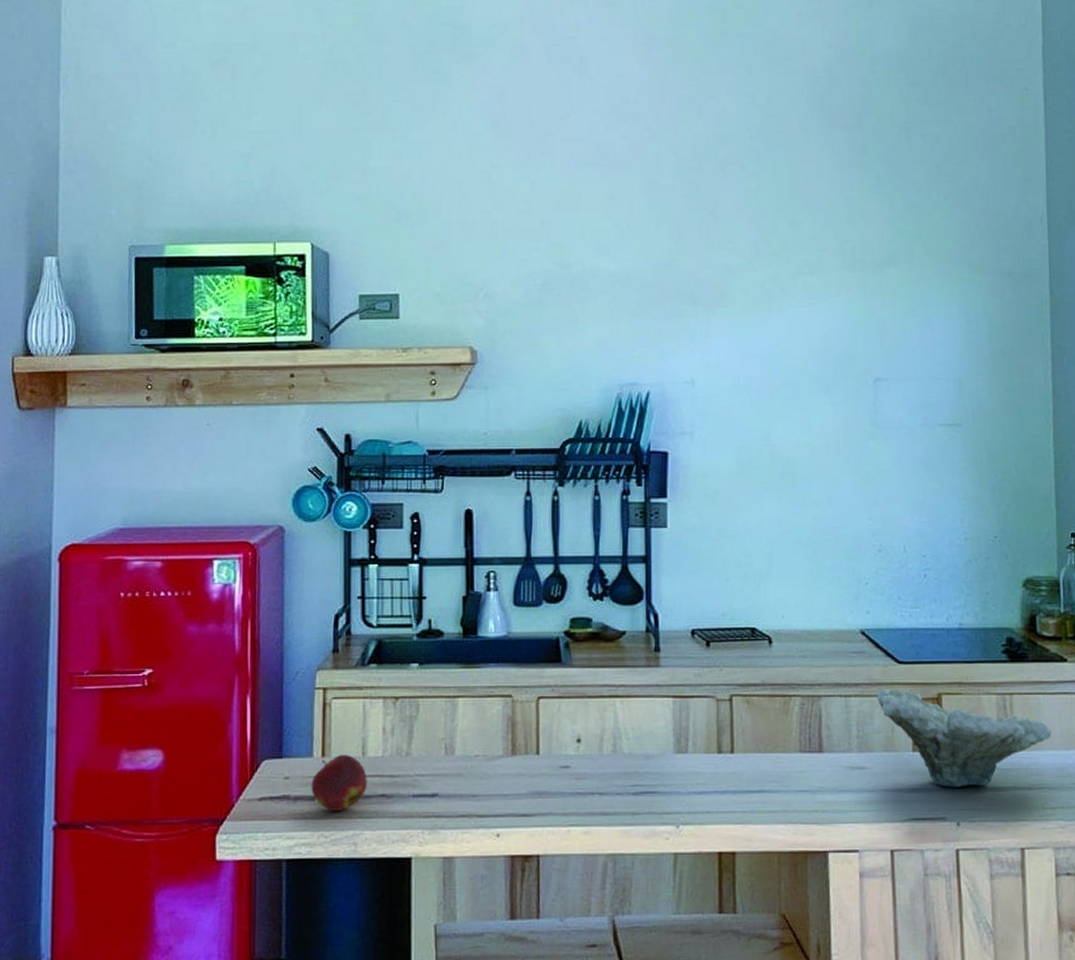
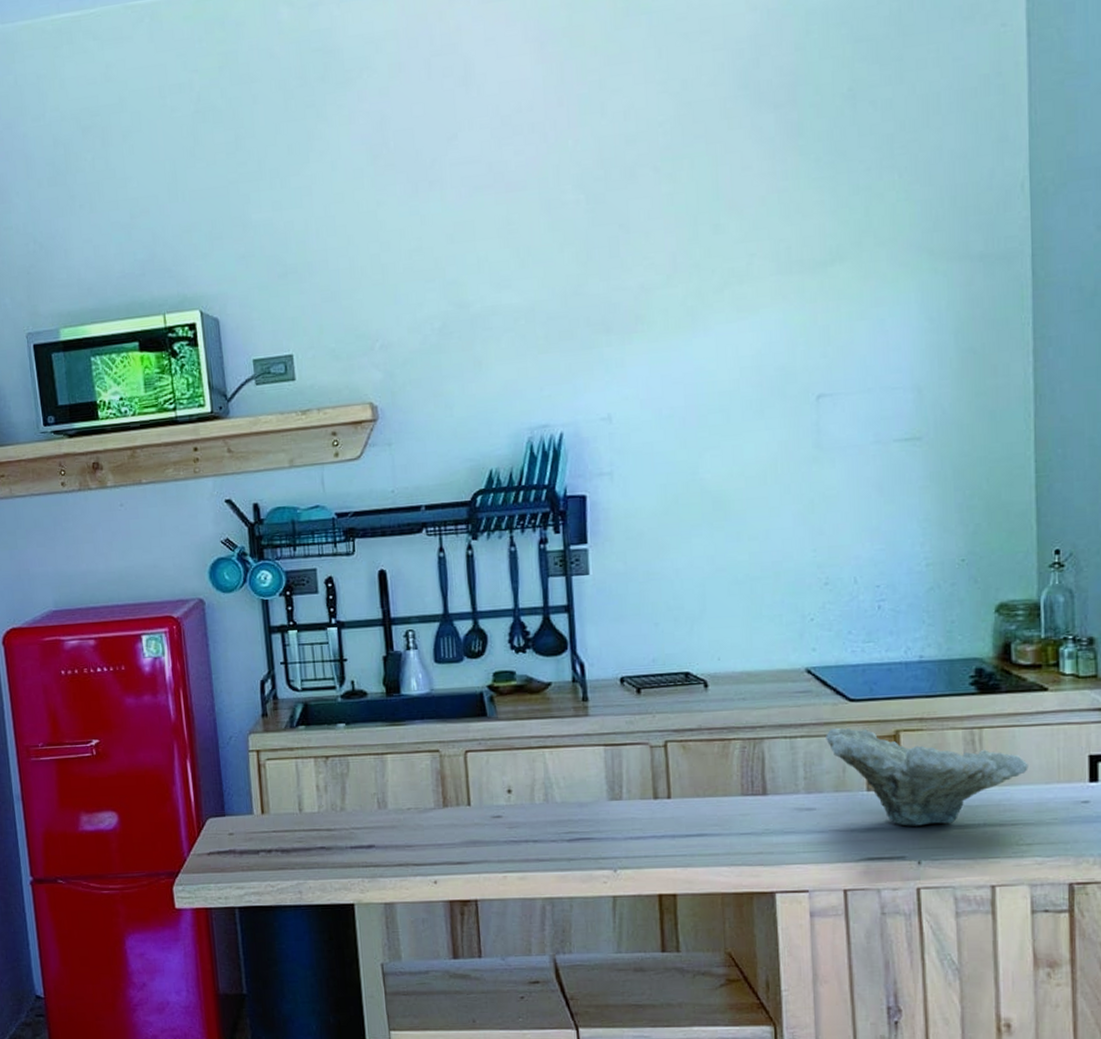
apple: present [311,754,367,811] -> none [254,810,307,863]

